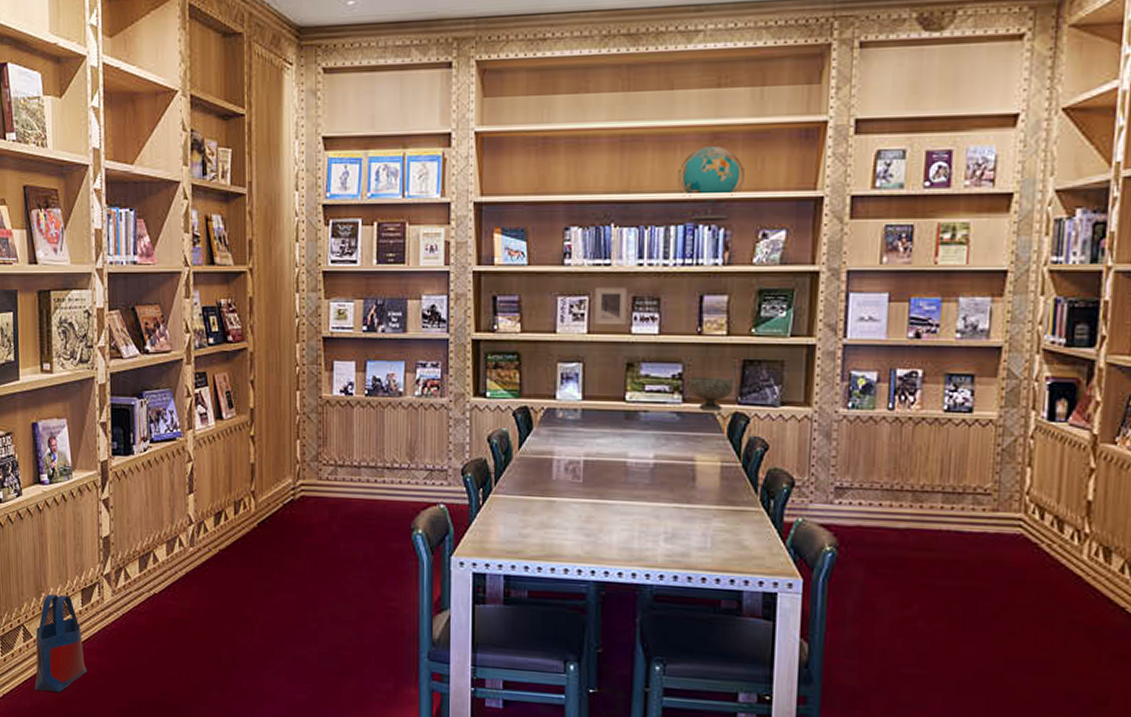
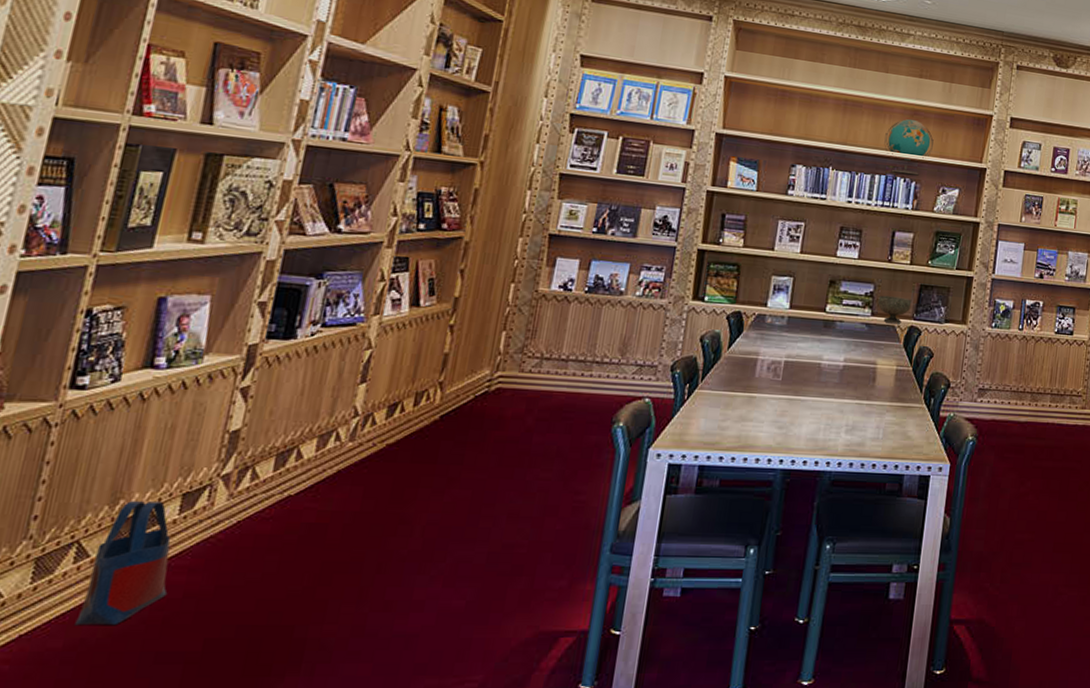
picture frame: present [594,286,627,325] -> none [807,215,837,249]

